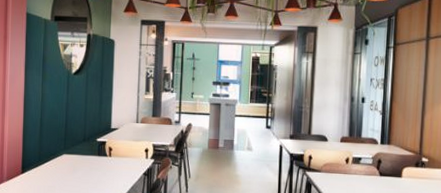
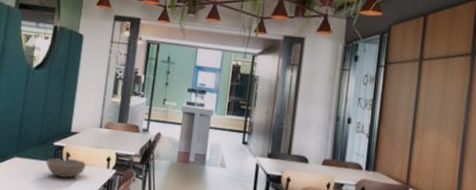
bowl: none [91,152,127,170] -> present [46,158,86,178]

